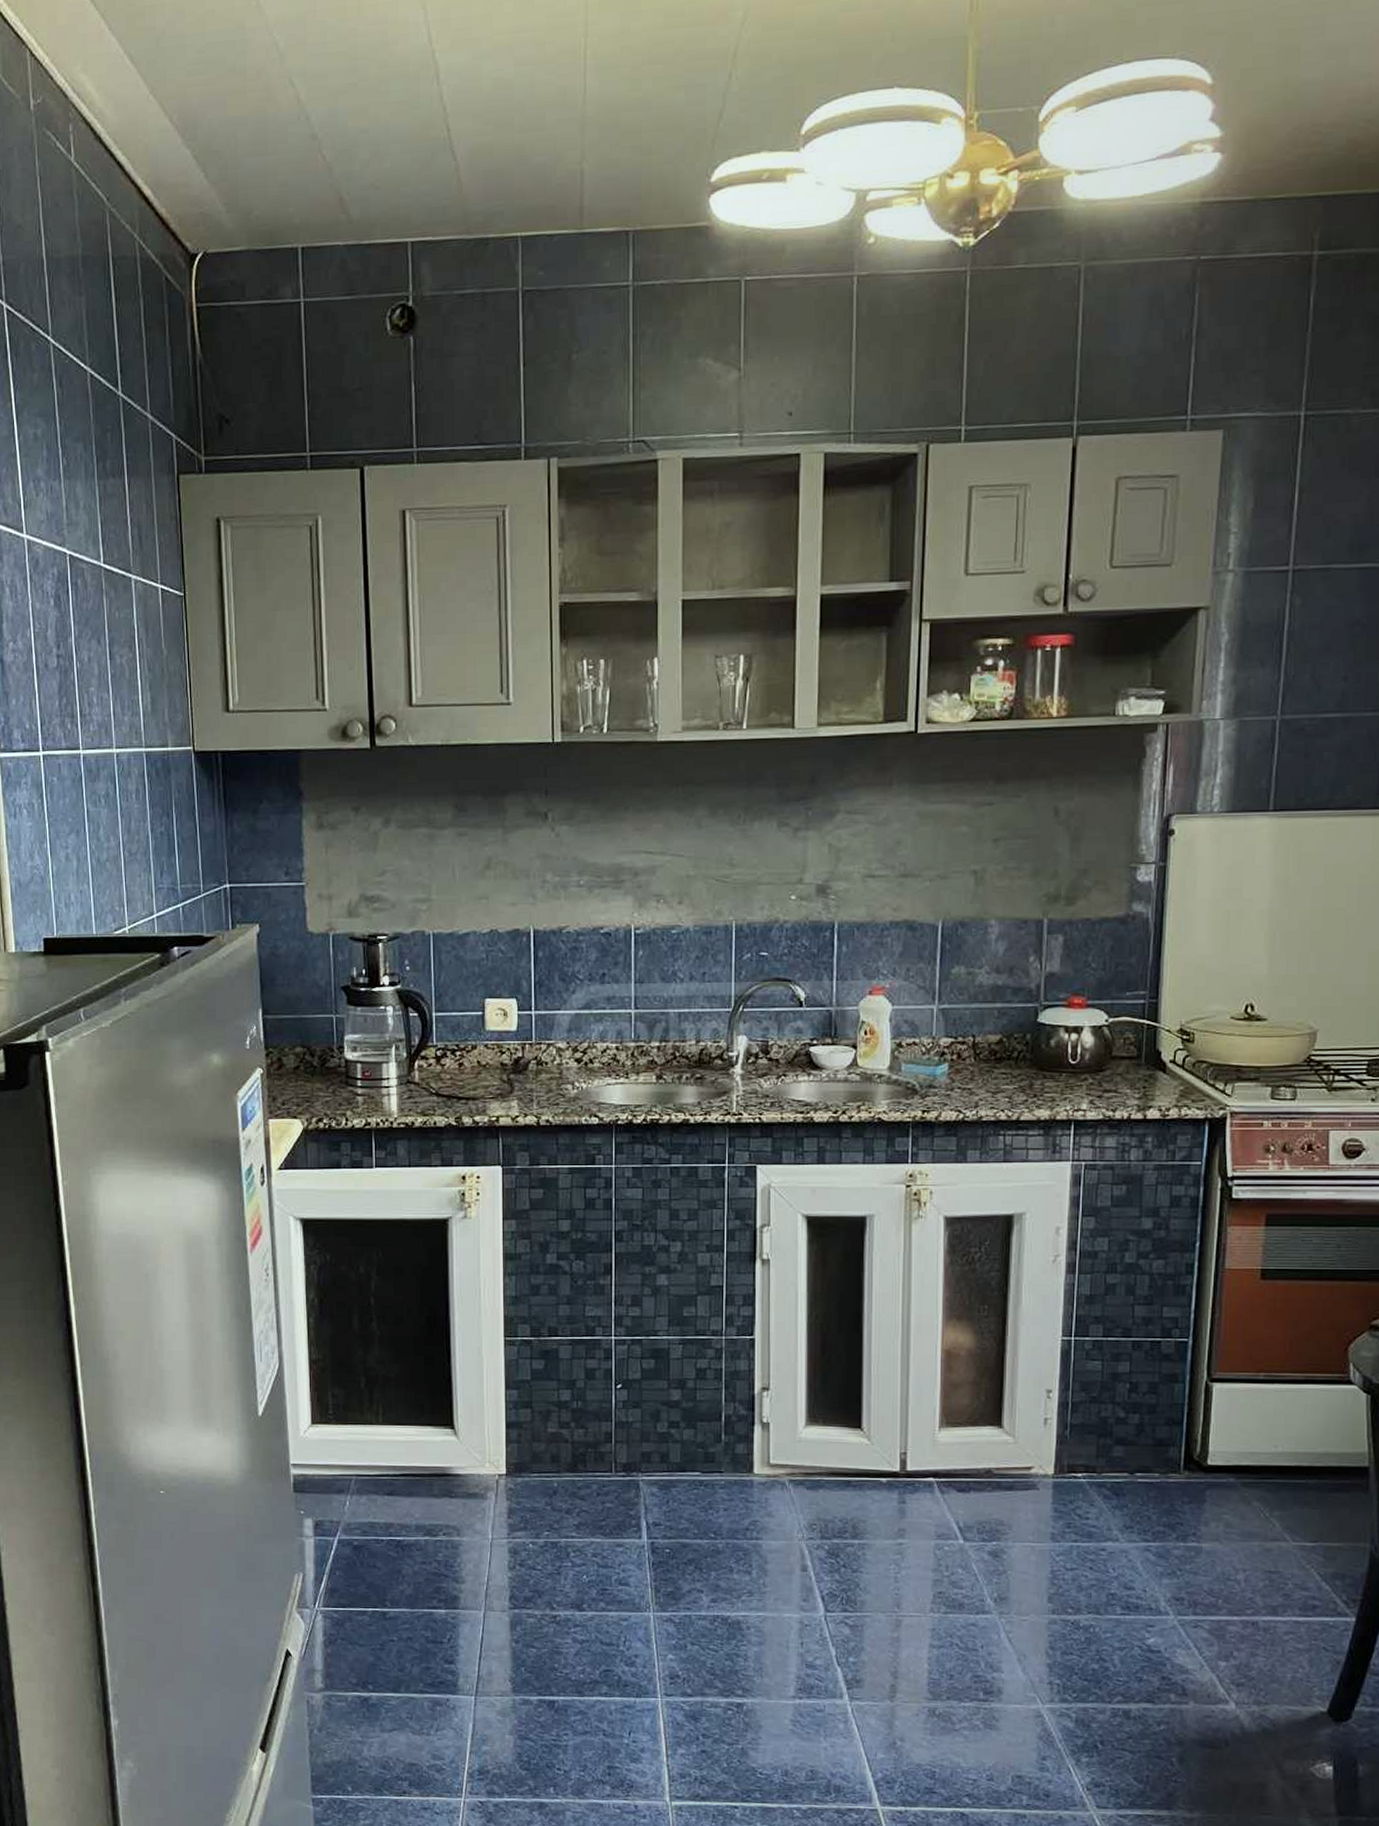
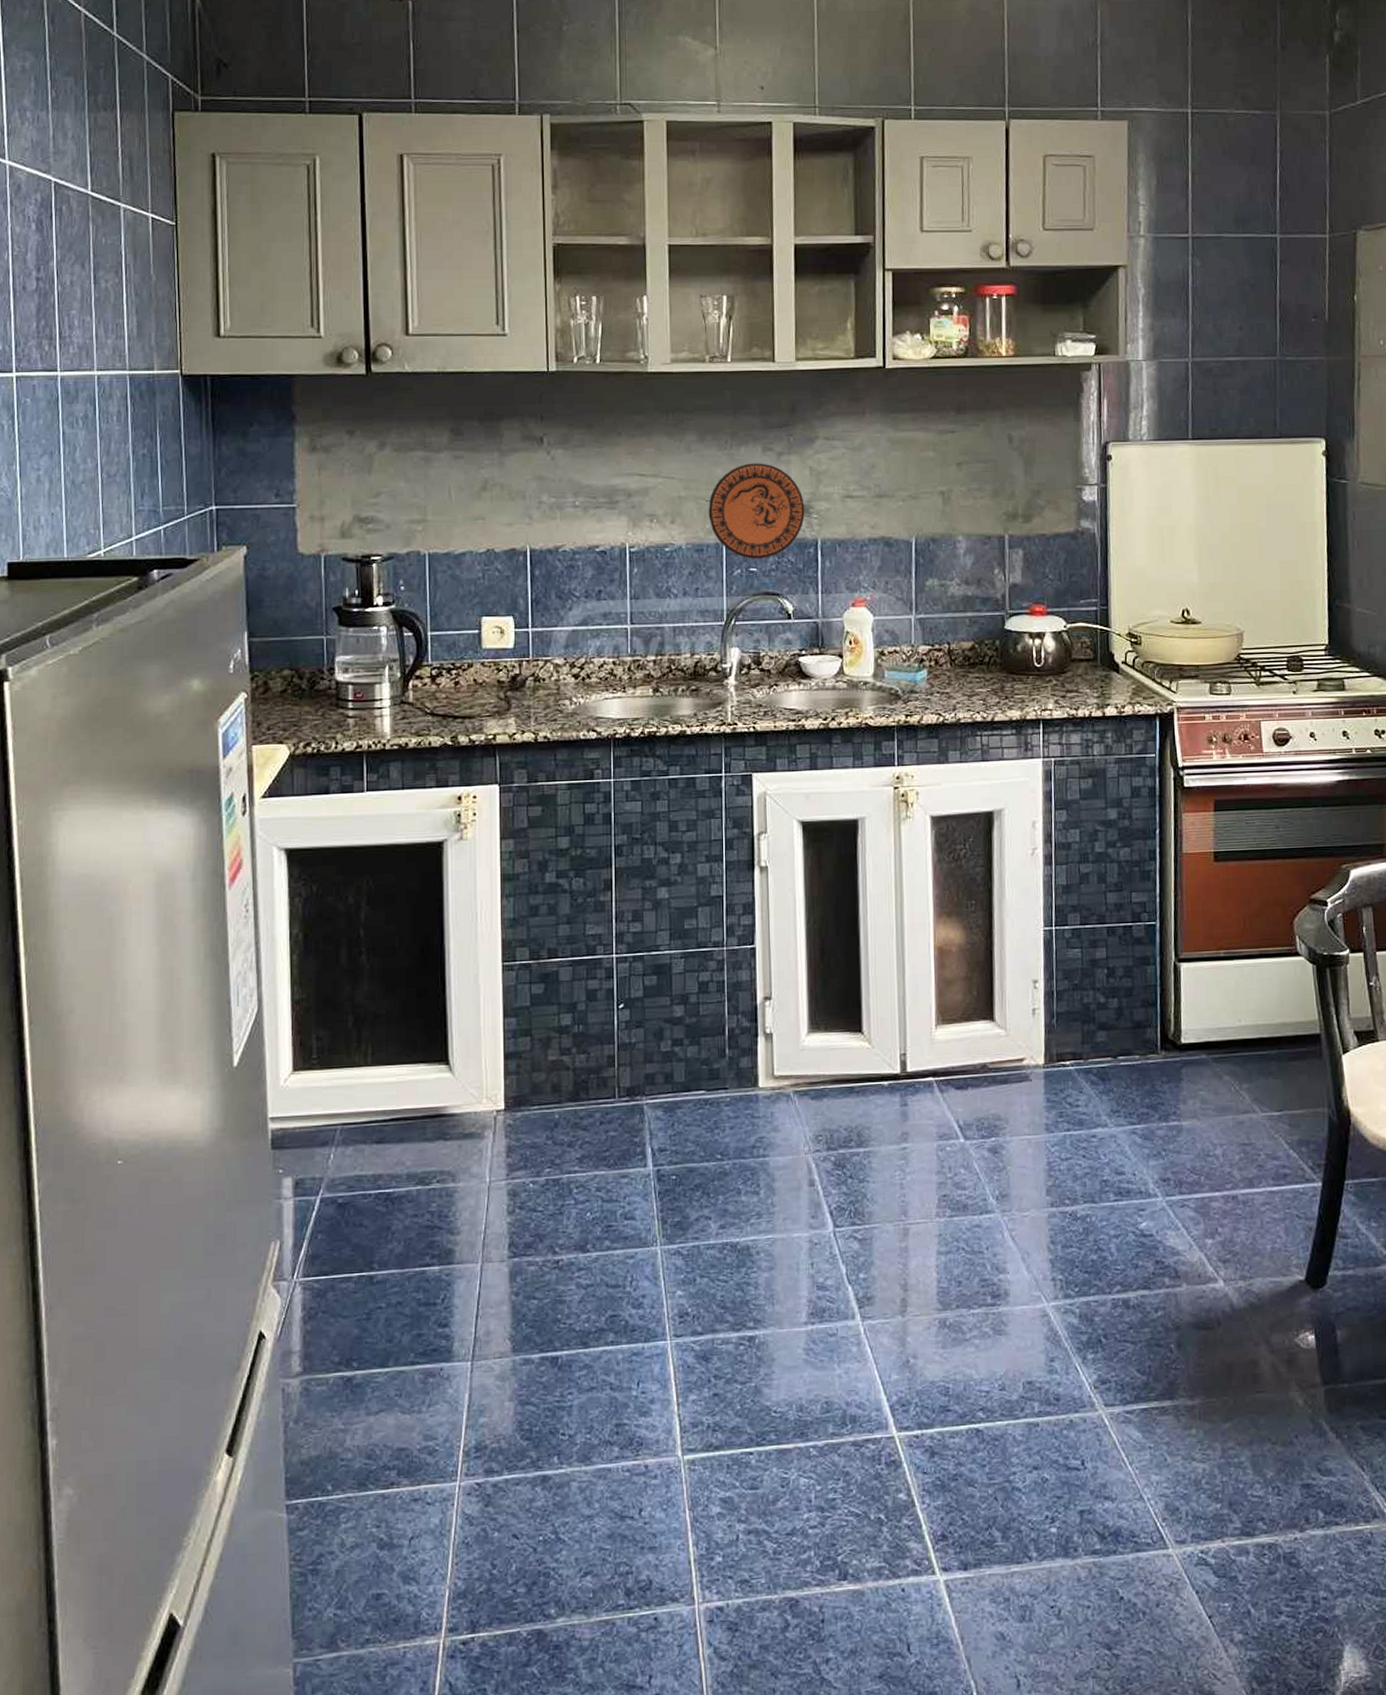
decorative plate: none [718,839,821,943] -> present [708,463,805,559]

